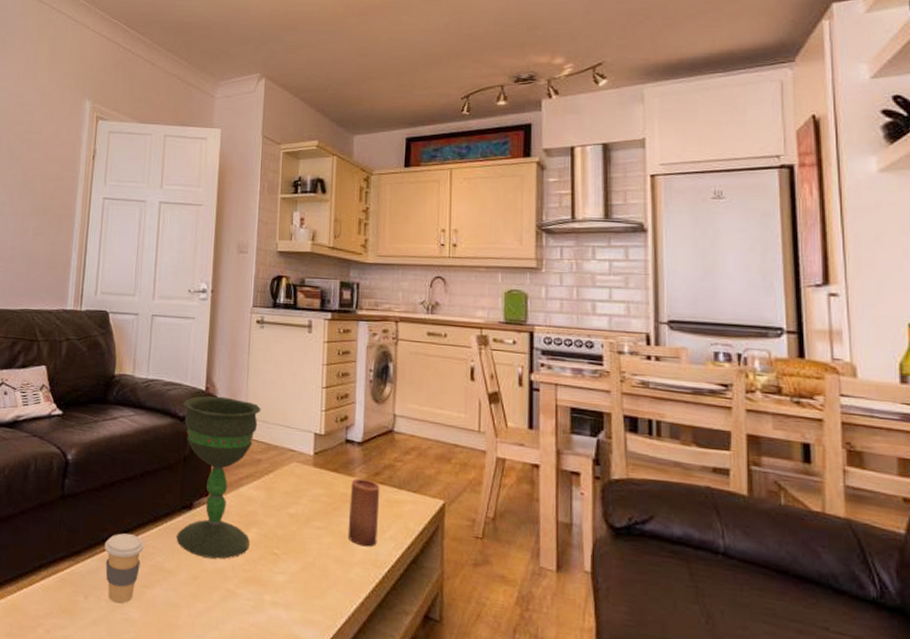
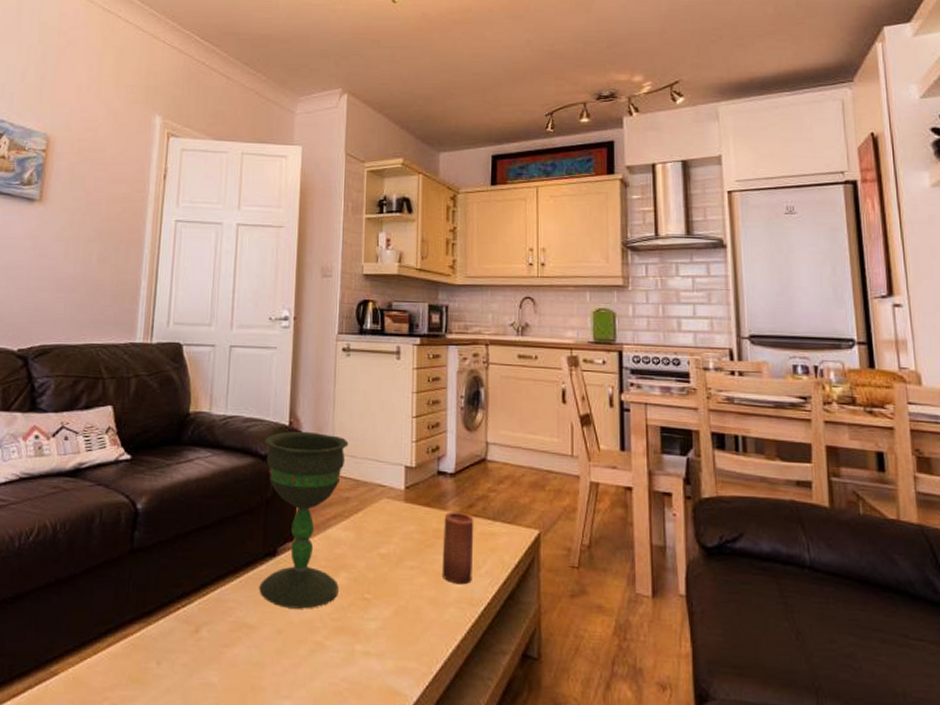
coffee cup: present [105,533,144,603] -> none [179,588,223,667]

